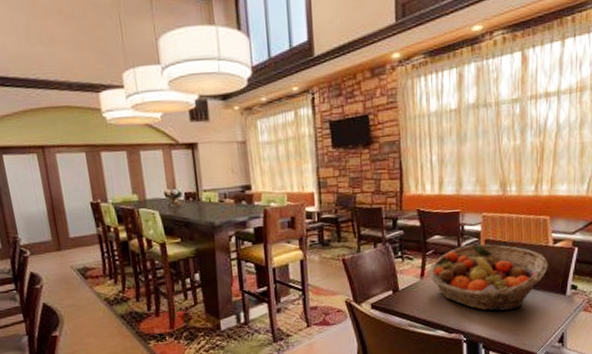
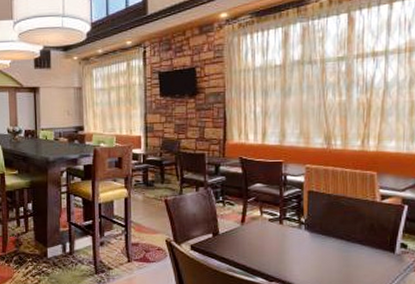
fruit basket: present [428,244,548,311] -> none [249,194,375,263]

